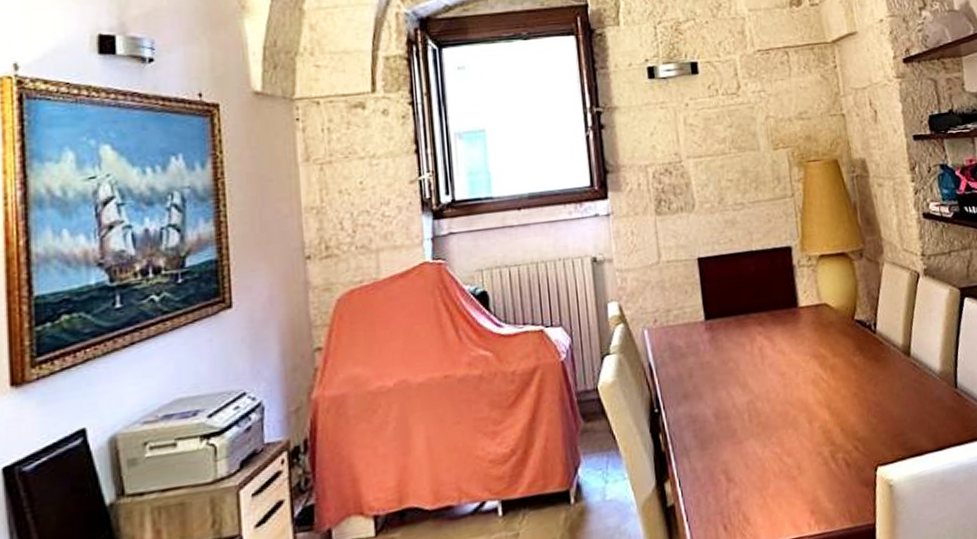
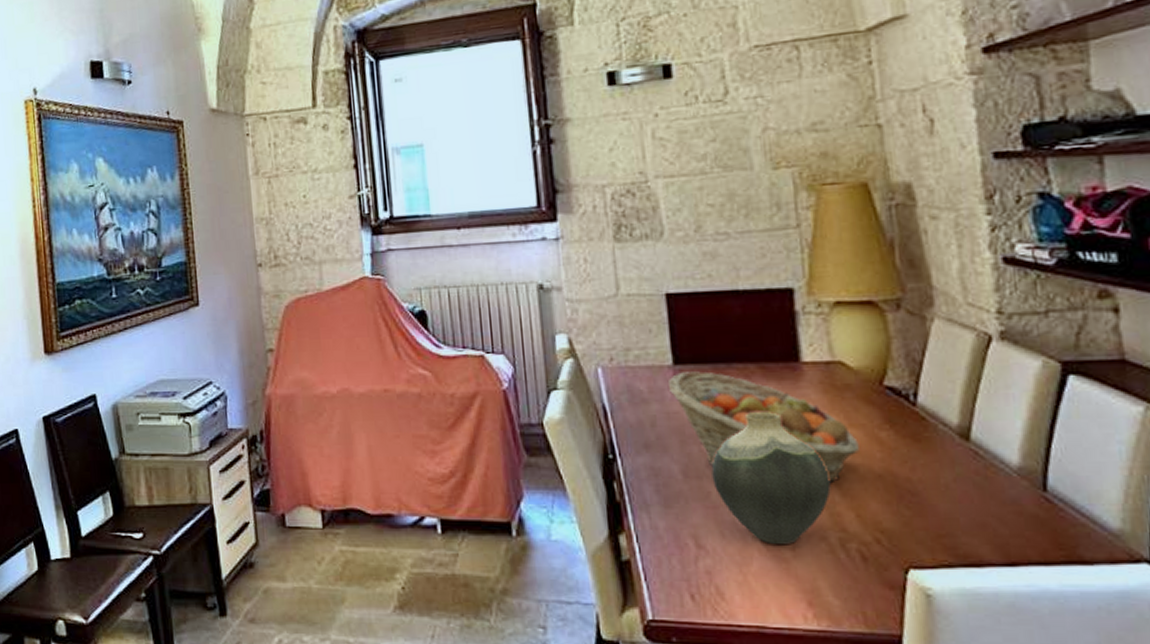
fruit basket: none [701,323,841,407] -> present [667,371,859,484]
vase: none [736,351,823,467] -> present [711,411,831,544]

